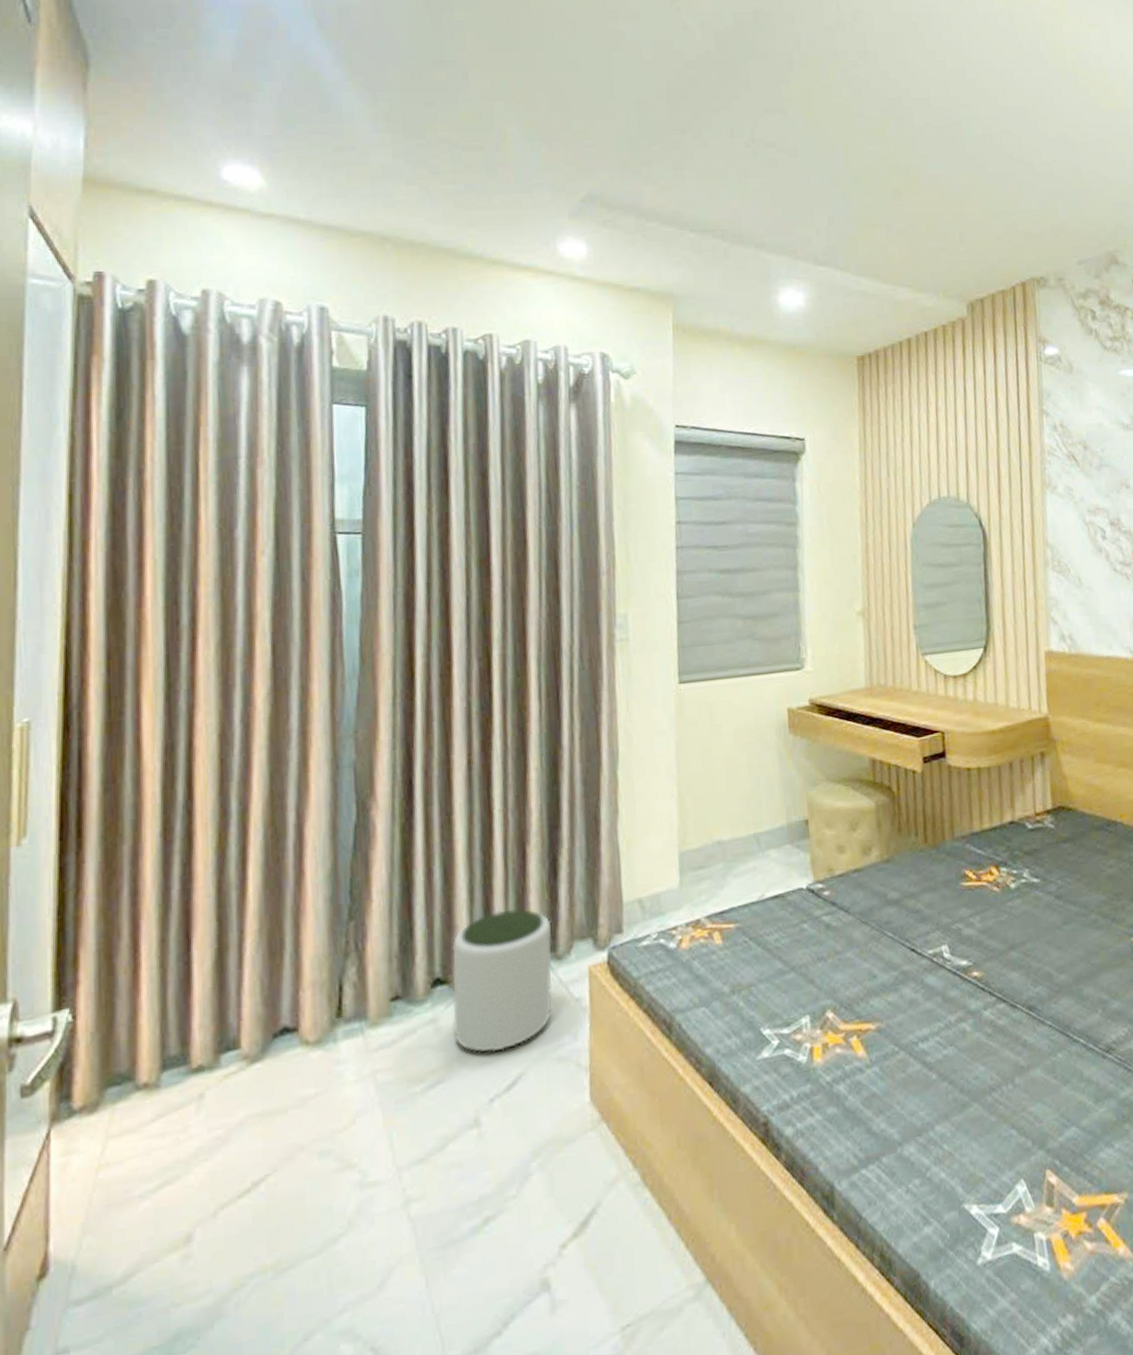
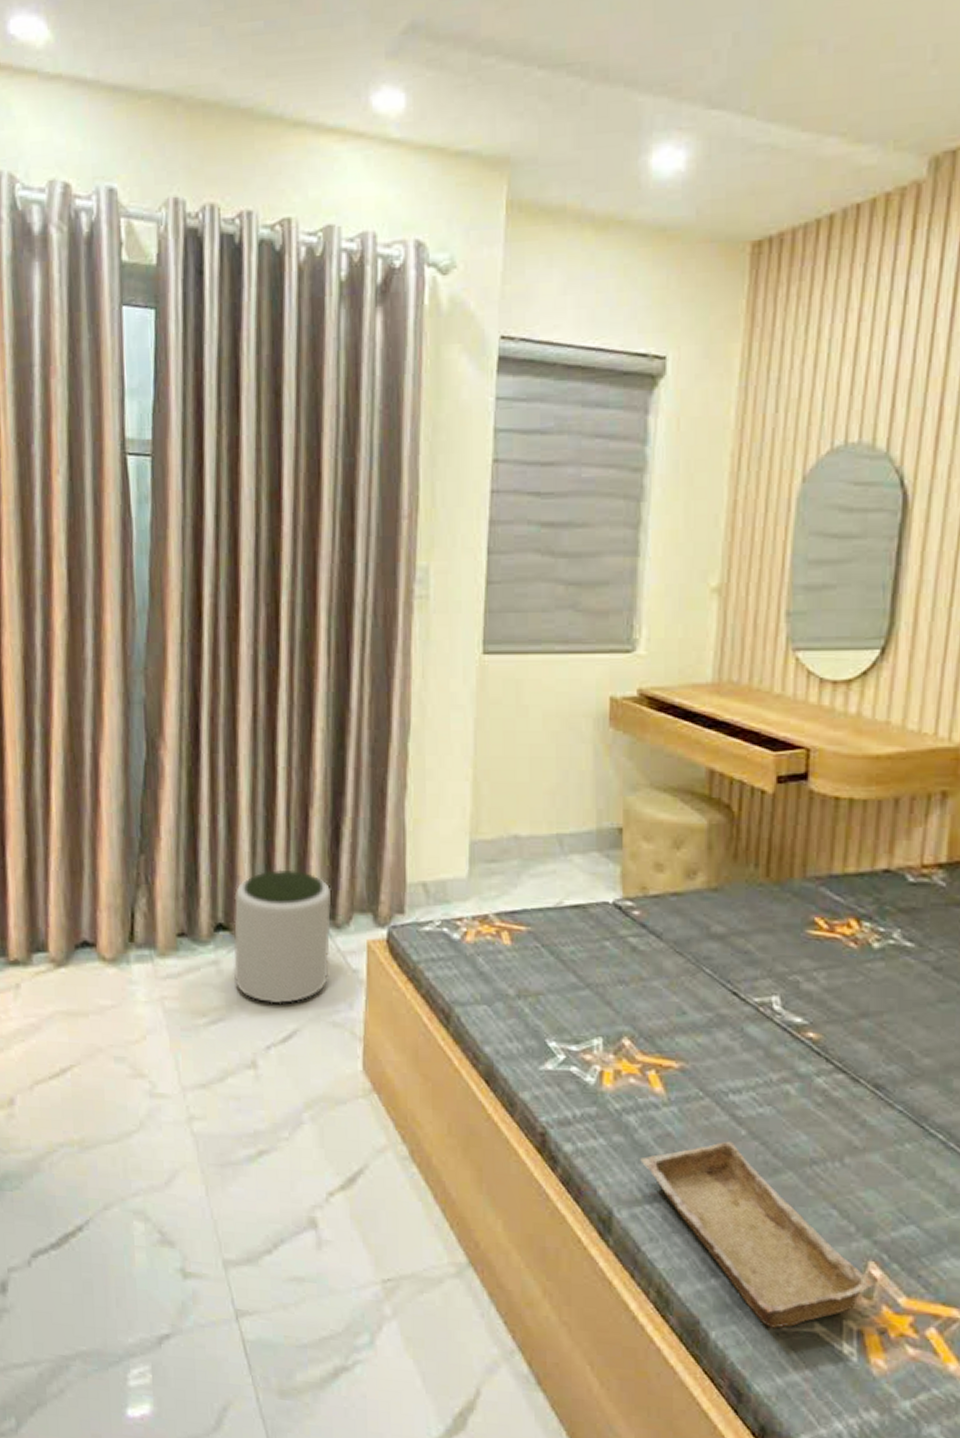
tray: none [852,1087,1053,1261] -> present [640,1141,874,1329]

